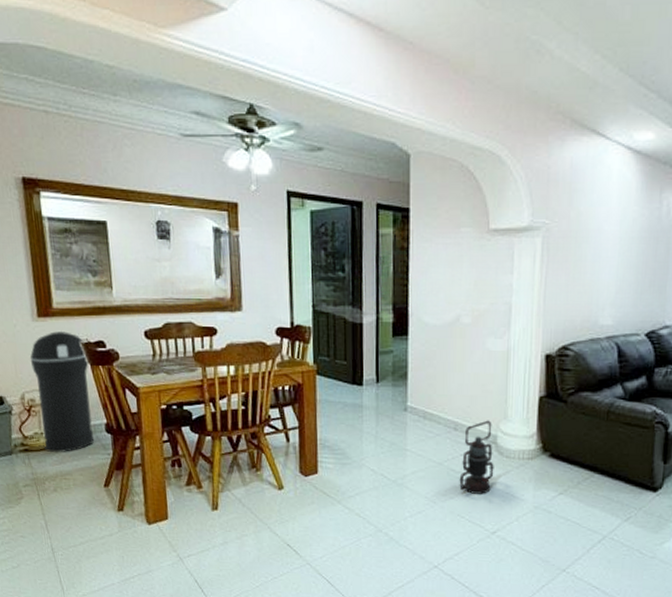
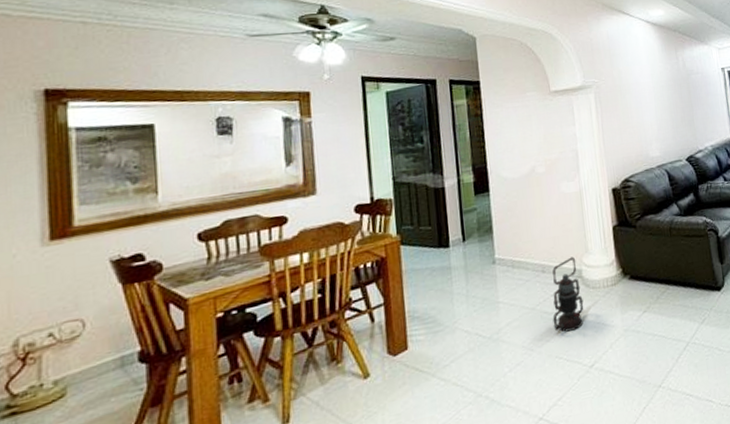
trash can: present [30,331,95,453] -> none [33,251,122,408]

